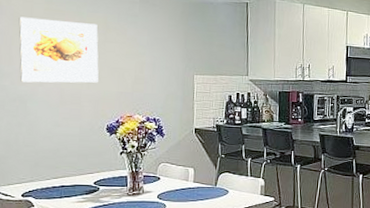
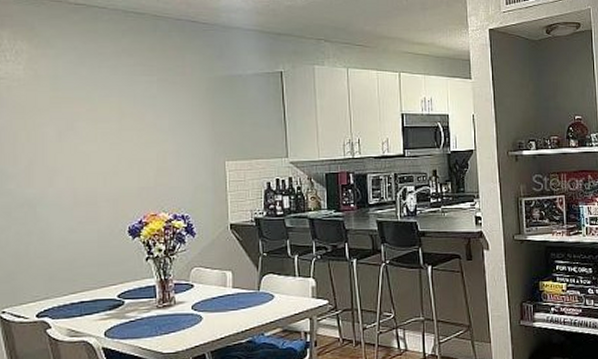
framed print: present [18,17,99,83] -> none [22,108,115,184]

